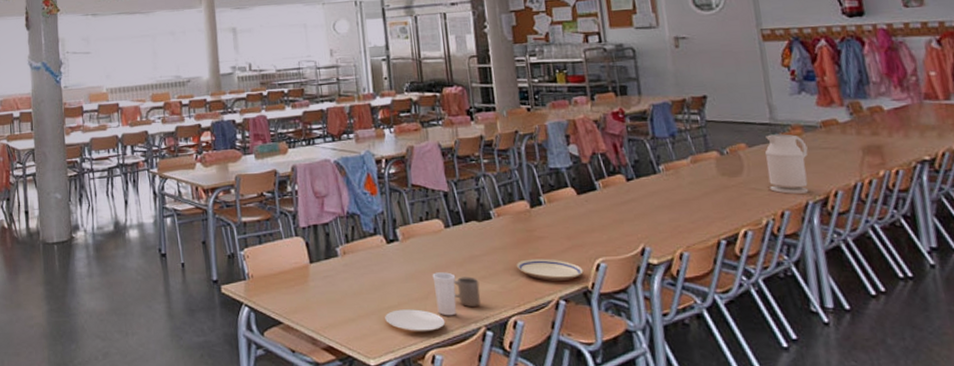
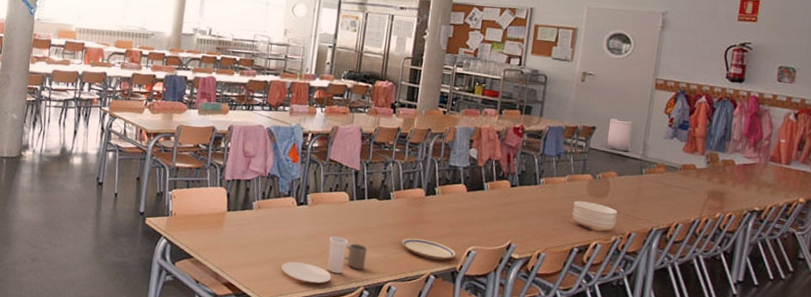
bowl: none [704,183,763,216] -> present [572,200,617,232]
pedal bin: none [719,81,754,119] -> present [606,118,634,152]
water jug: present [764,134,809,195] -> none [625,168,665,222]

